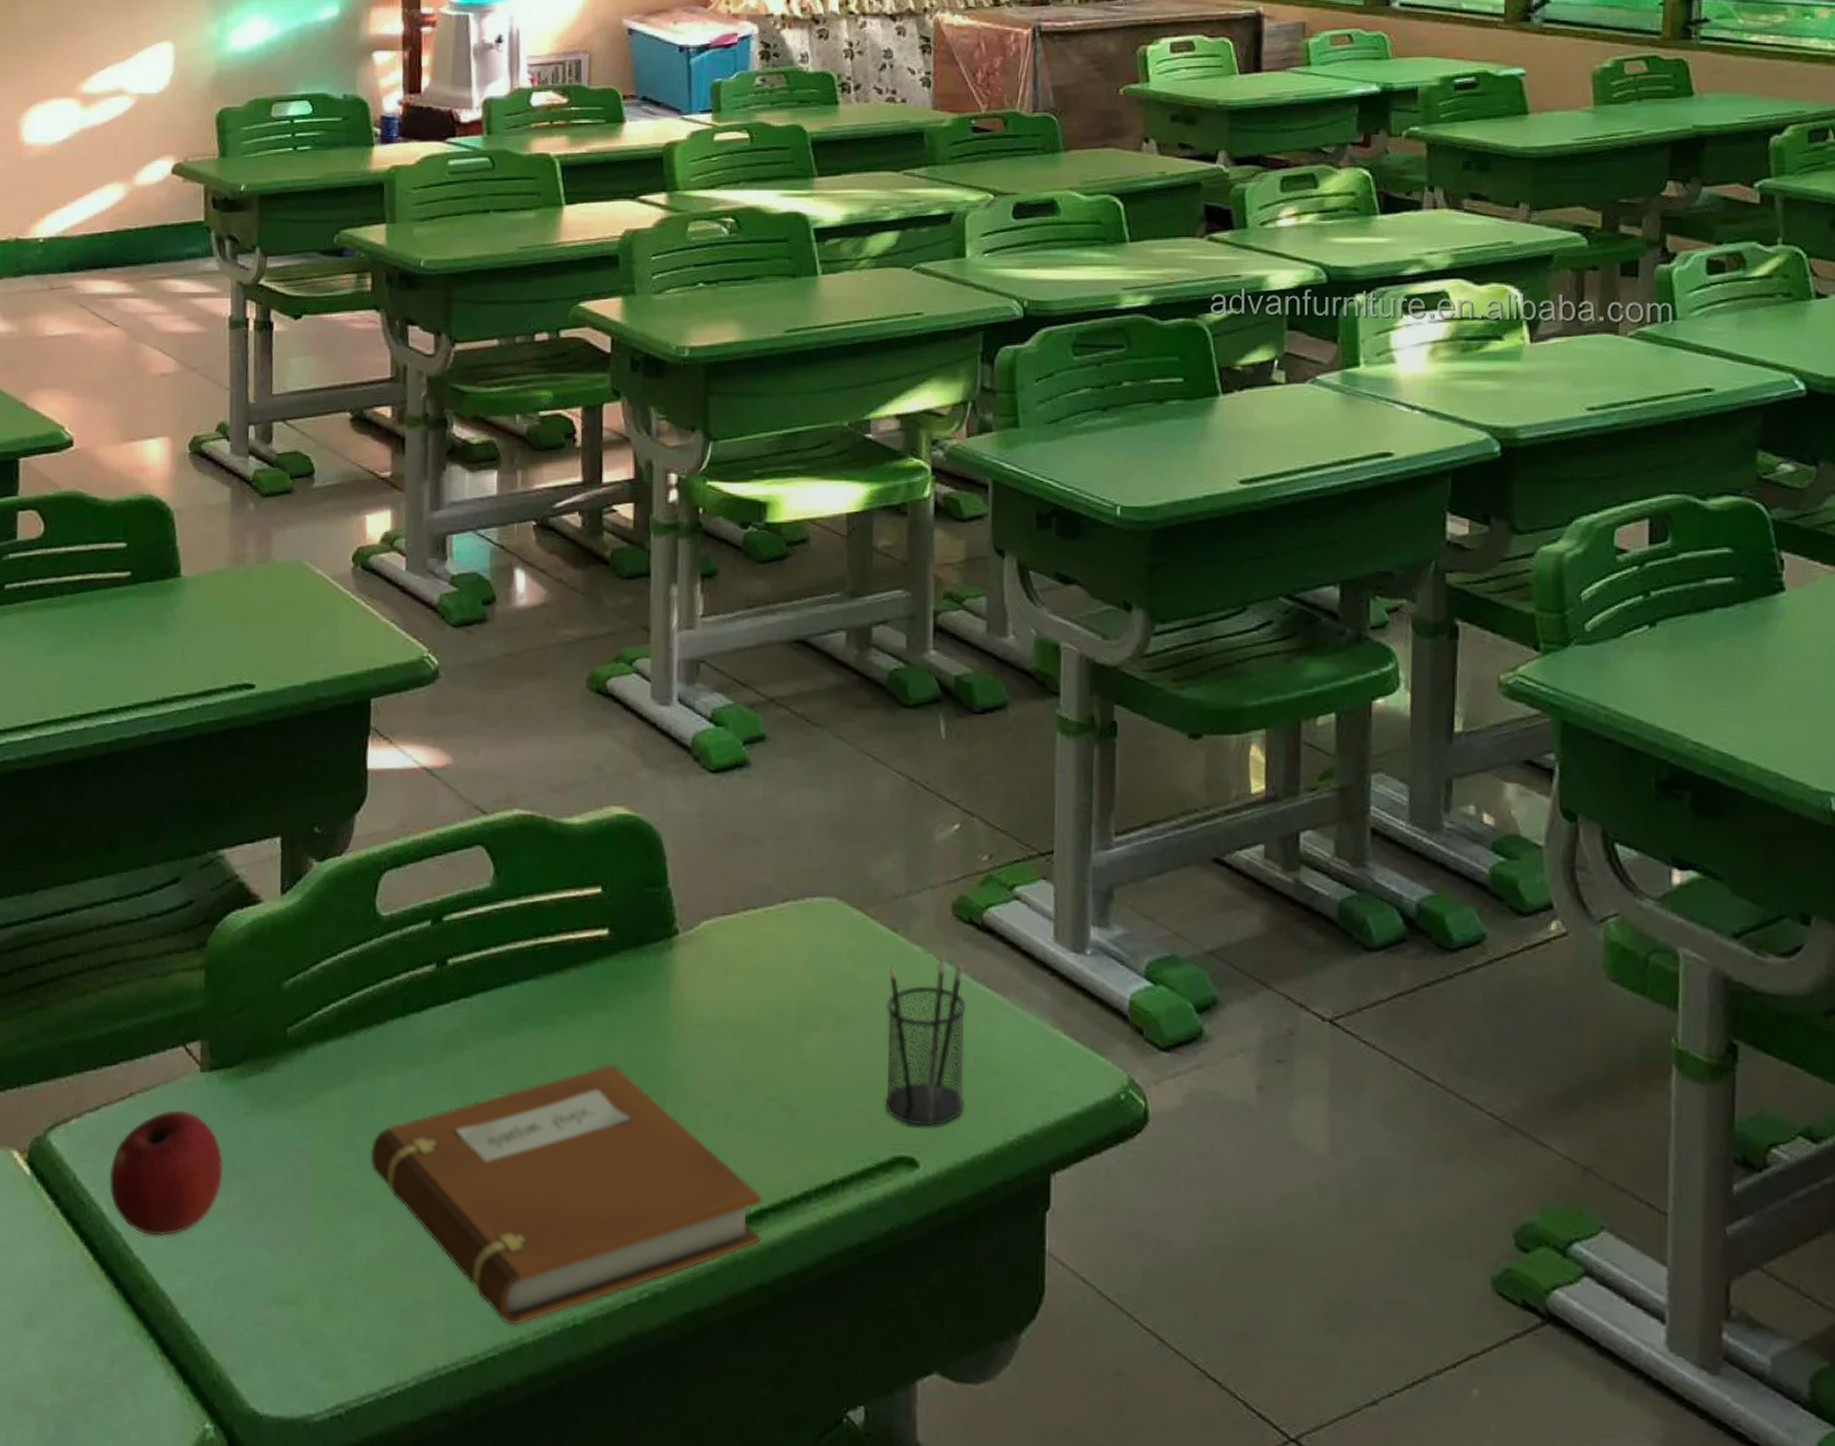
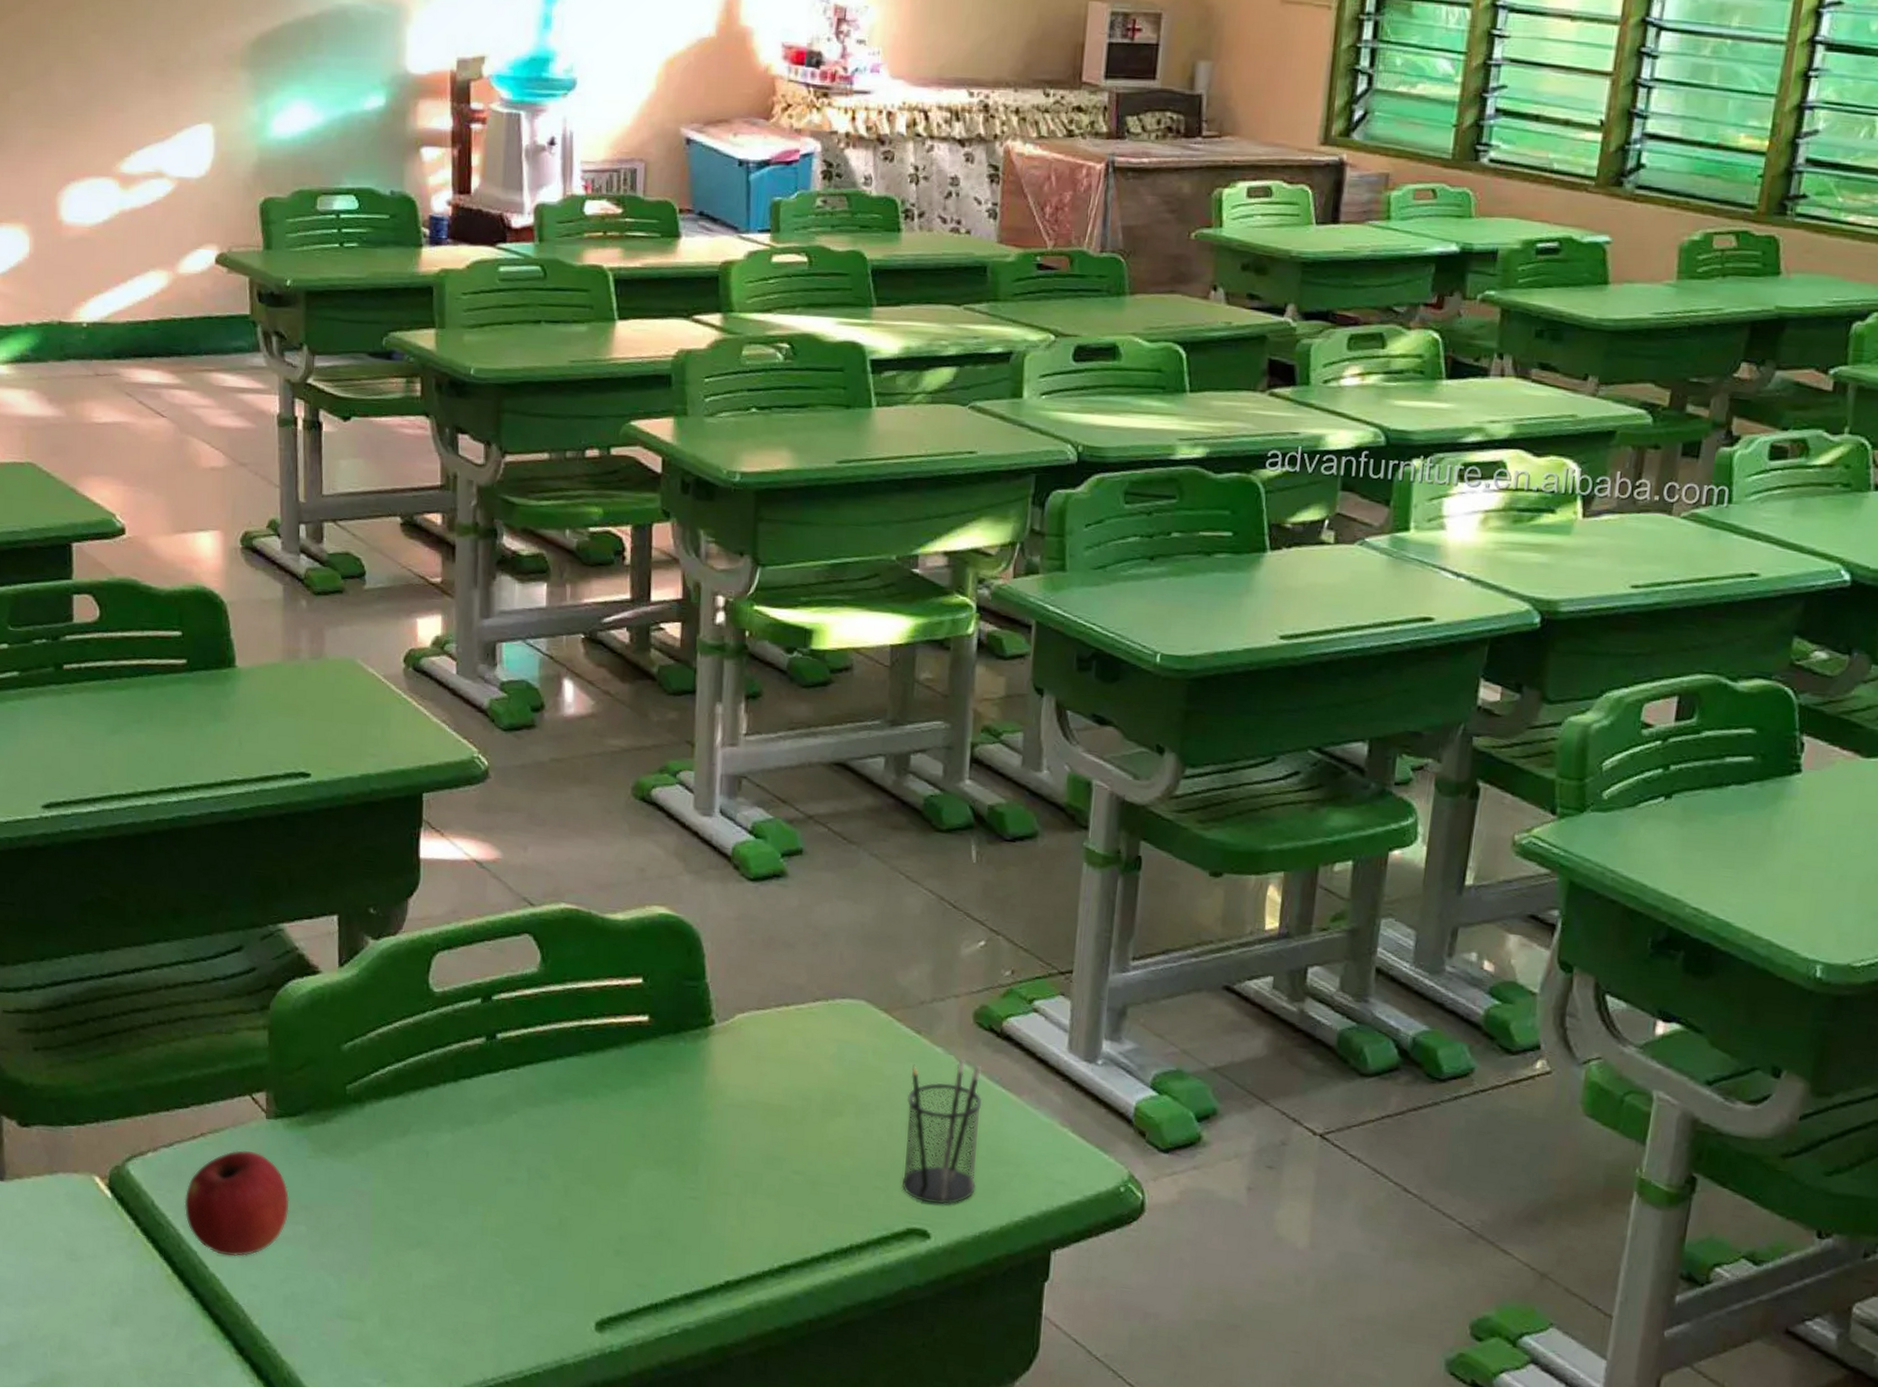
notebook: present [370,1064,762,1326] -> none [425,1134,785,1349]

